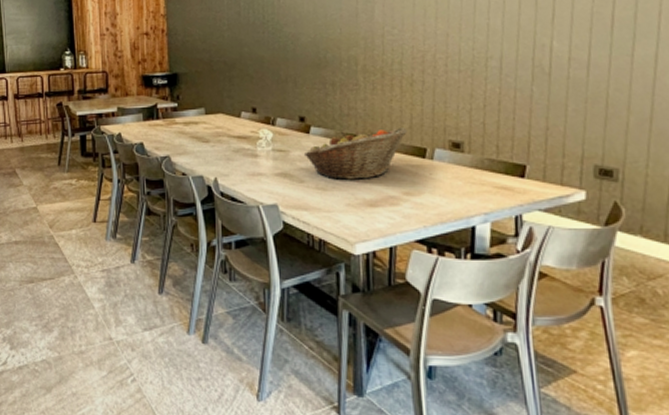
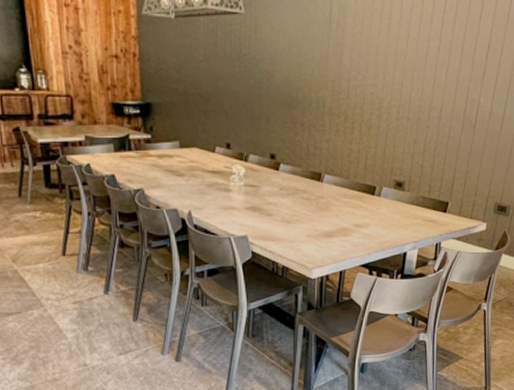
fruit basket: present [303,127,407,180] -> none [272,167,362,213]

